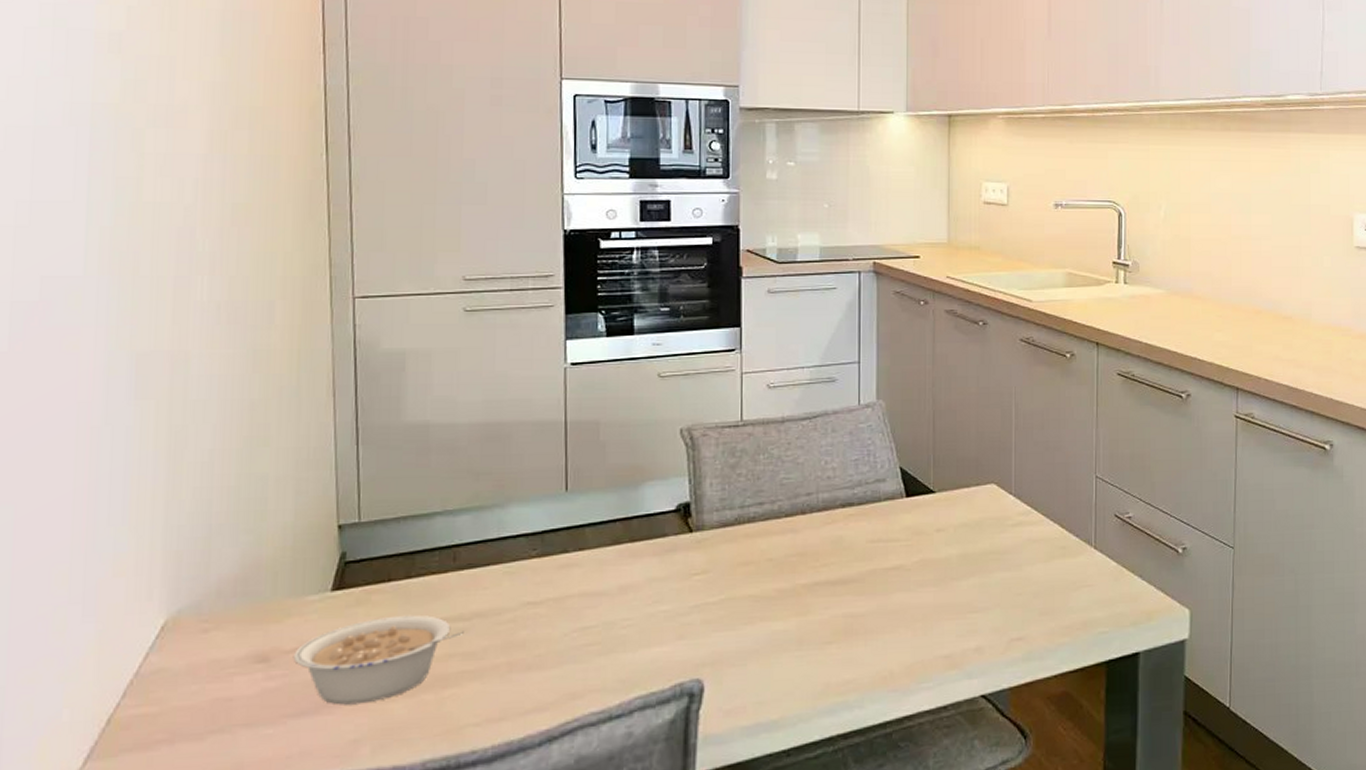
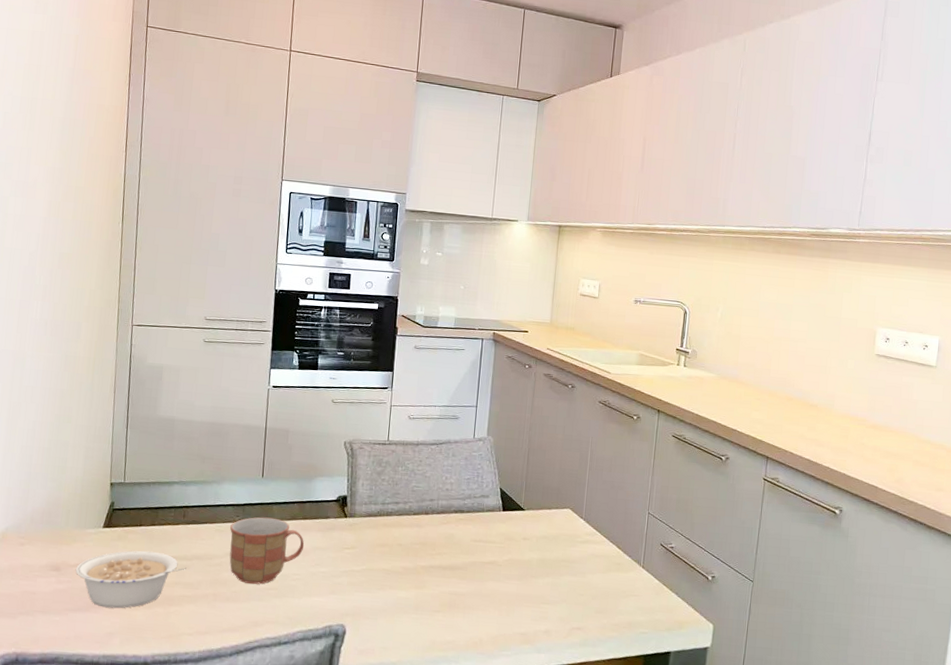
mug: none [525,545,635,641] -> present [229,517,305,584]

